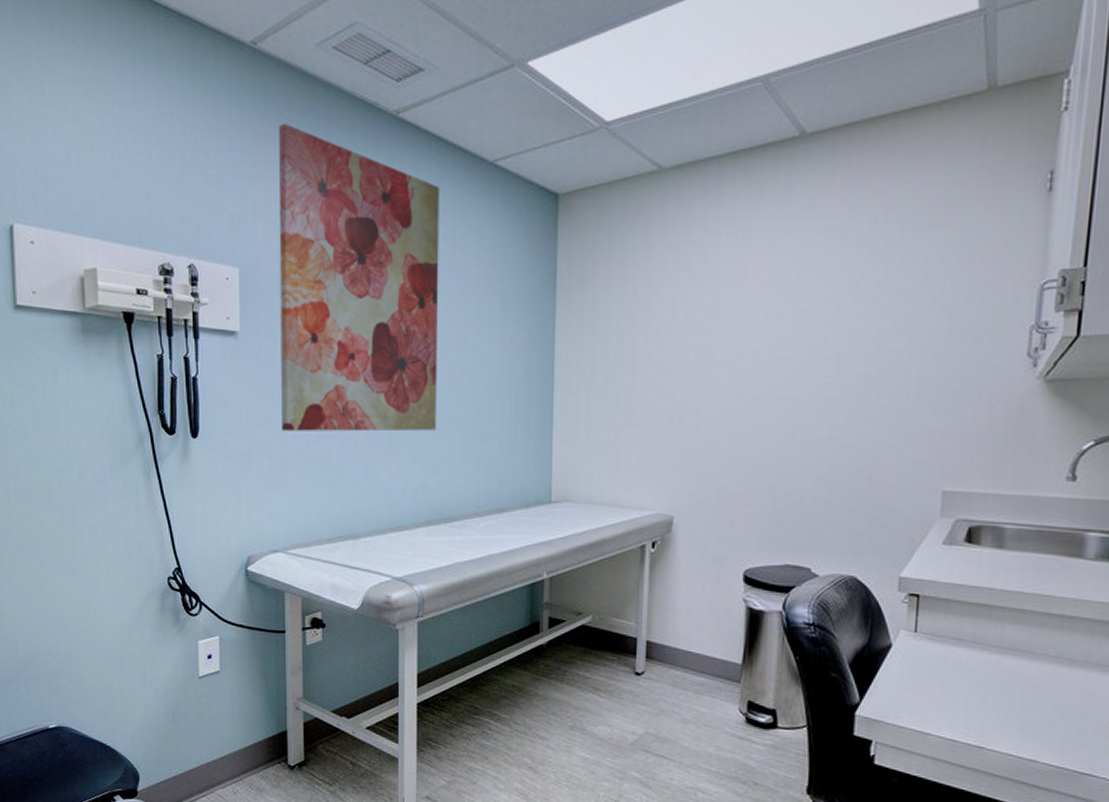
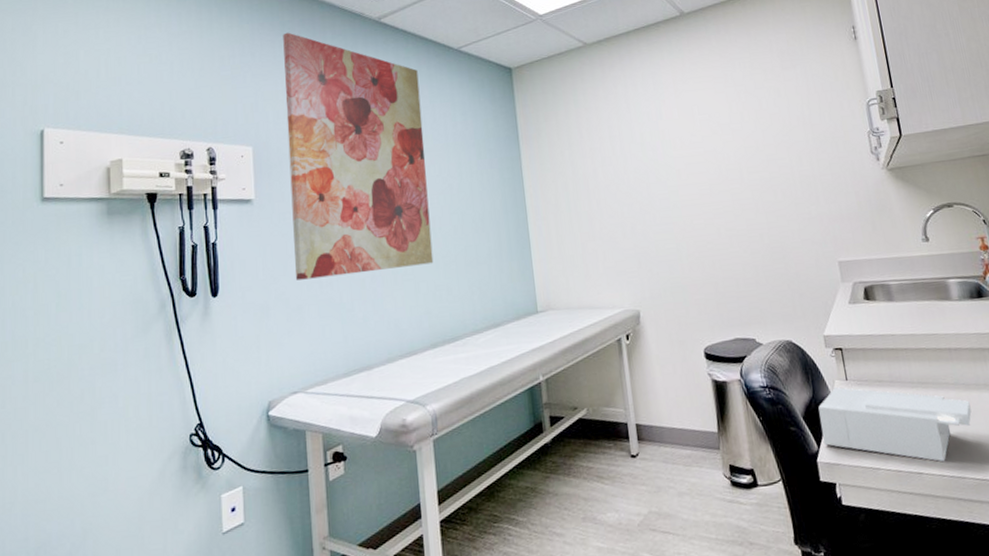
tissue box: none [867,638,1070,741] -> present [818,387,972,462]

